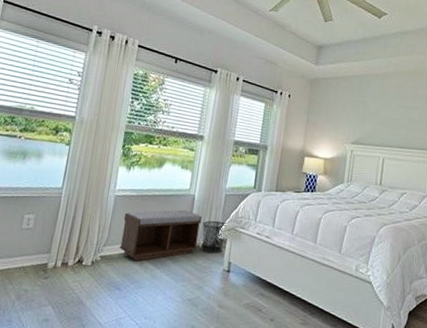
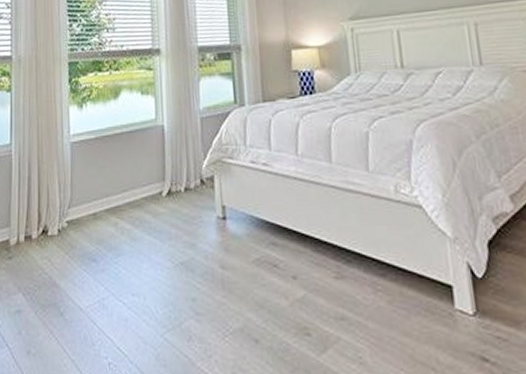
bench: present [119,210,202,261] -> none [85,146,180,222]
waste bin: present [201,220,227,254] -> none [179,153,212,198]

